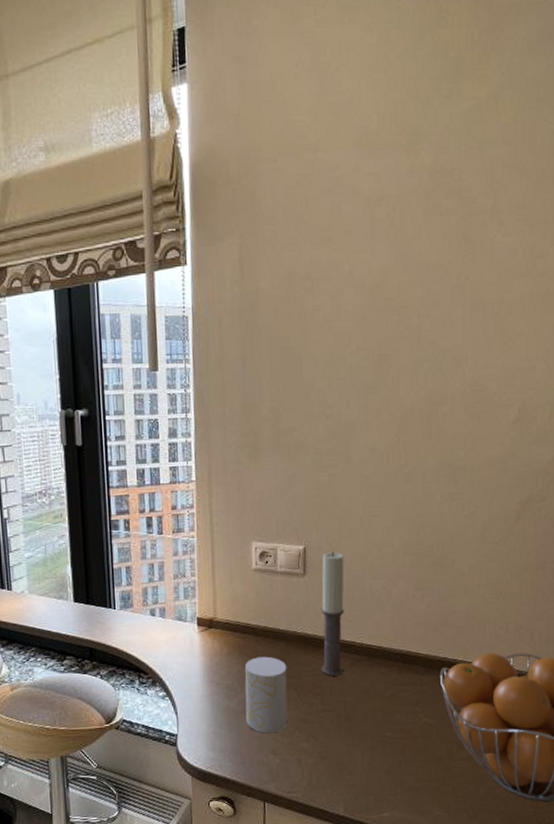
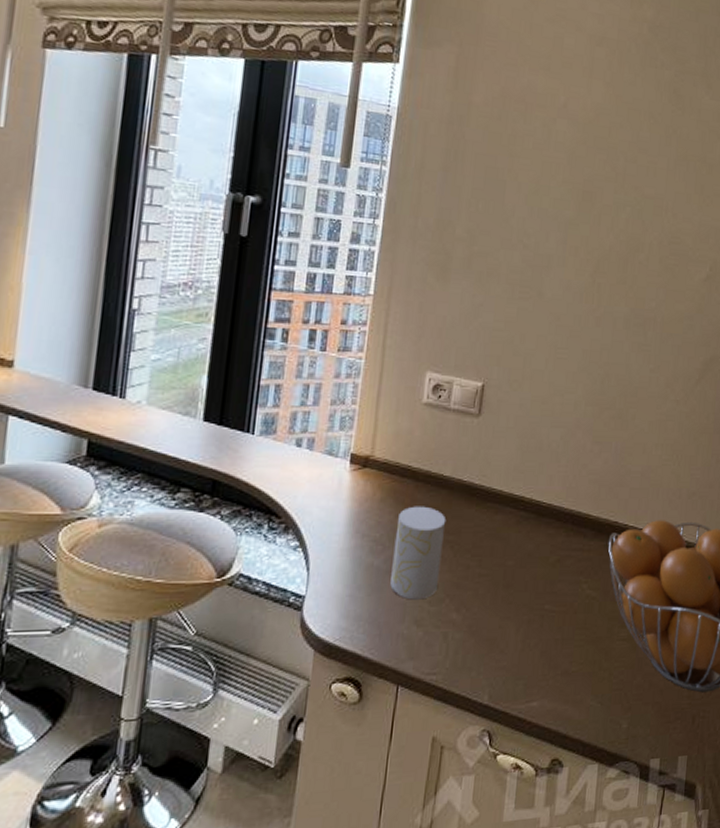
candle: present [321,552,344,676] -> none [483,392,524,535]

